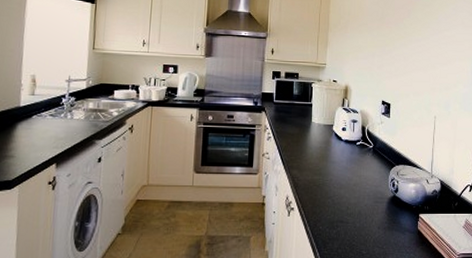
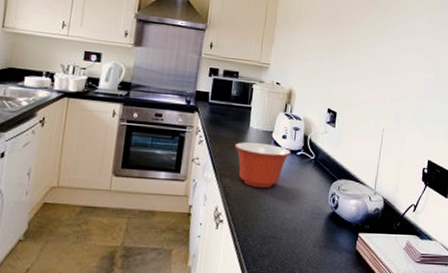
mixing bowl: none [299,135,351,177] -> present [234,142,291,189]

